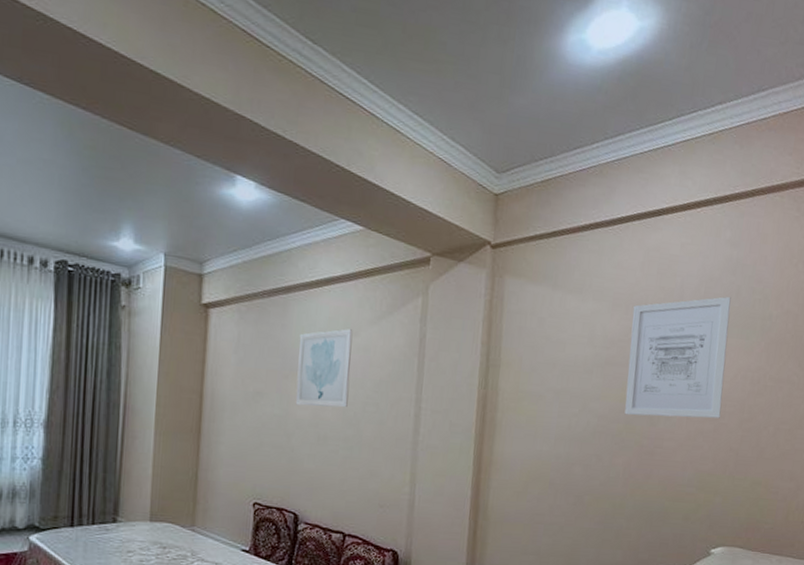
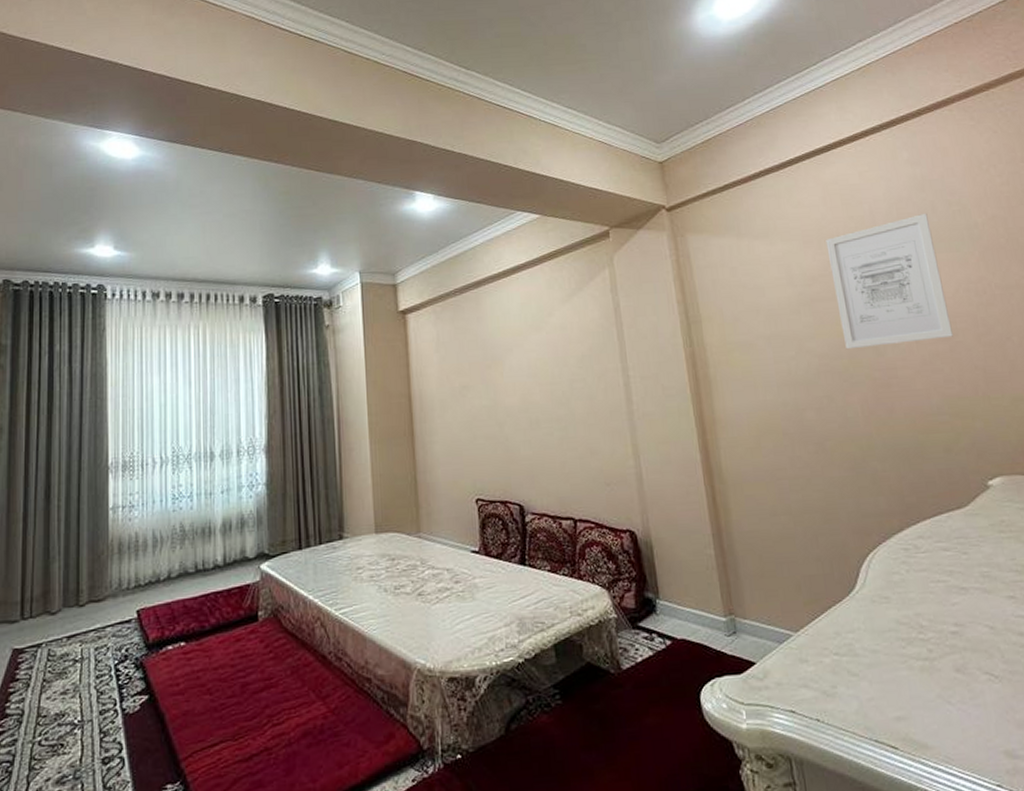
wall art: present [295,329,353,408] -> none [495,311,554,393]

